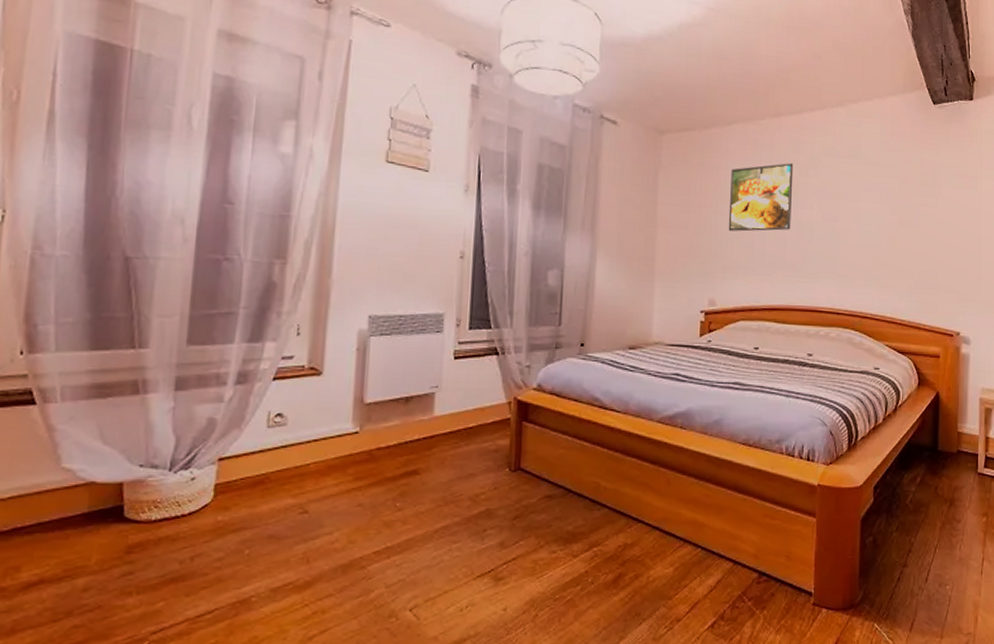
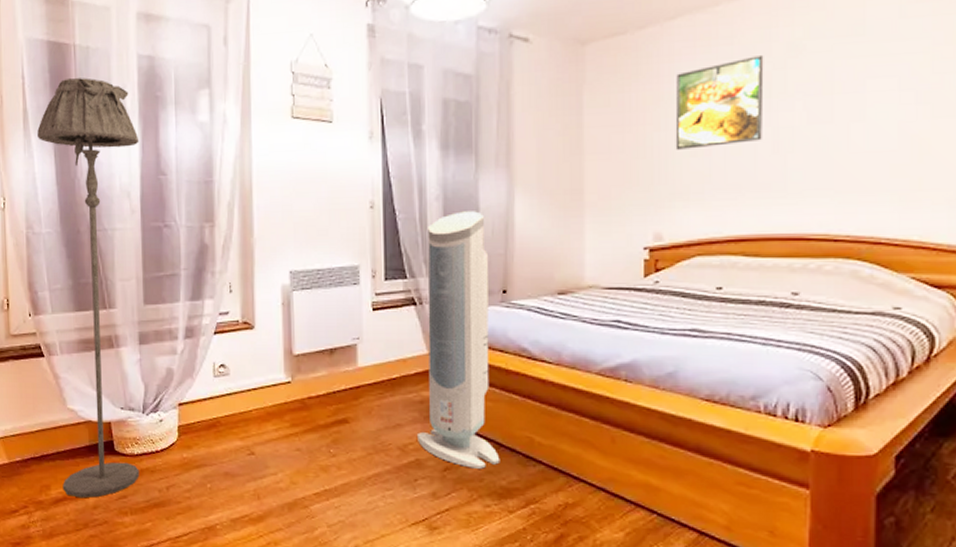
floor lamp: none [40,84,204,580] -> present [37,77,140,498]
air purifier: none [490,268,569,515] -> present [418,211,500,469]

